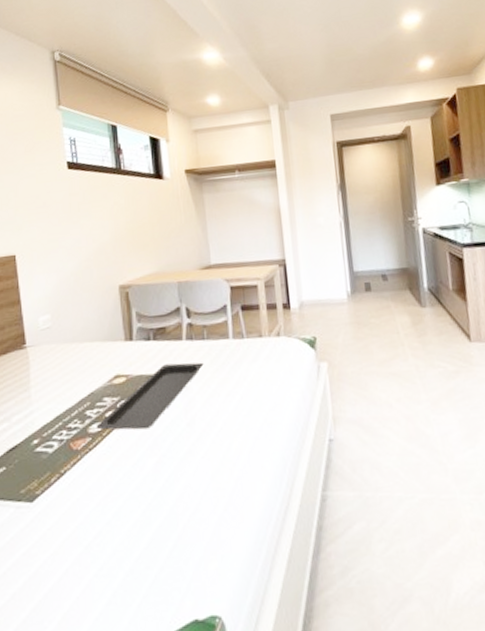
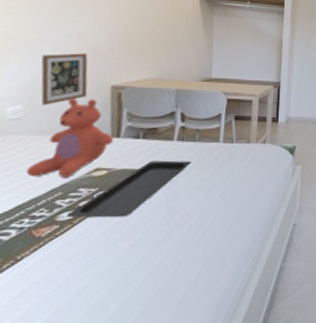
picture frame: none [59,255,100,313] -> present [41,53,88,106]
teddy bear: none [59,301,128,387] -> present [25,97,114,178]

